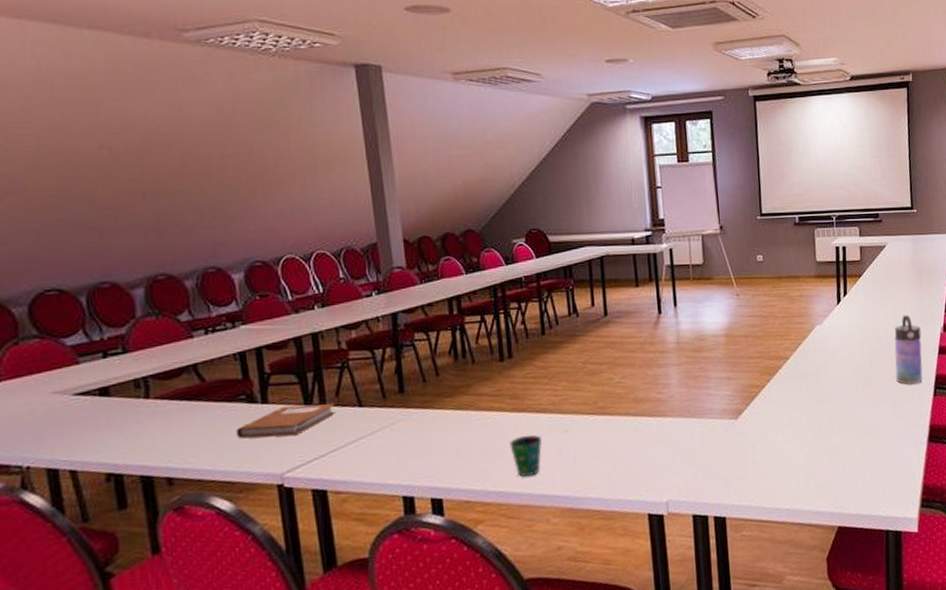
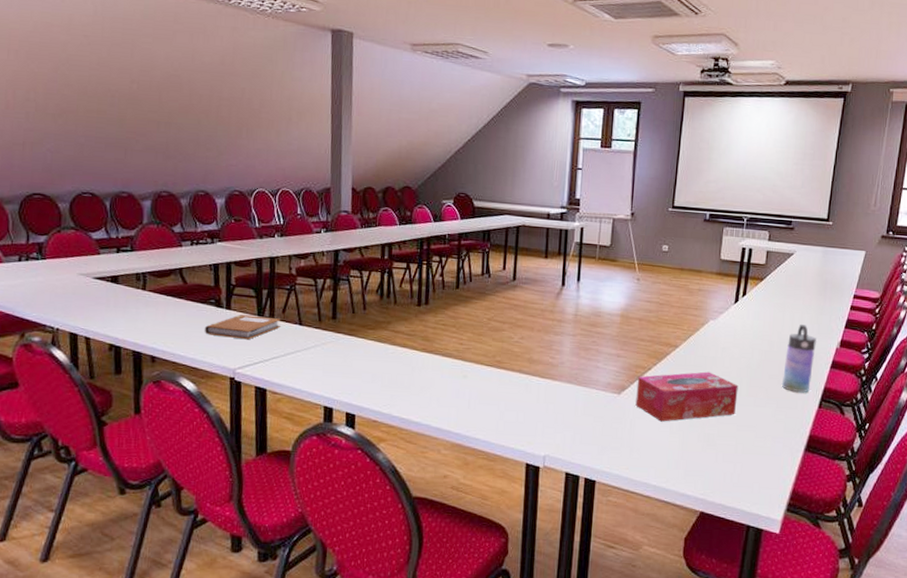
cup: present [509,434,543,477] -> none [416,373,444,410]
tissue box: none [752,379,856,440] -> present [635,371,738,422]

